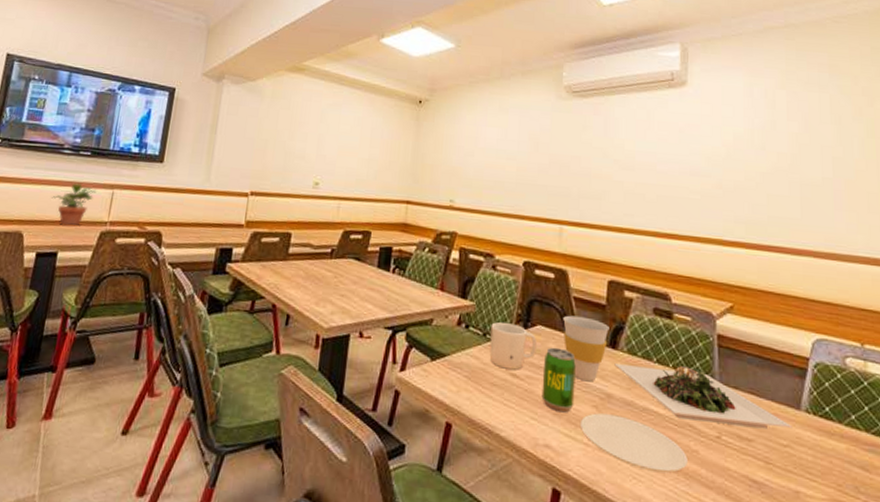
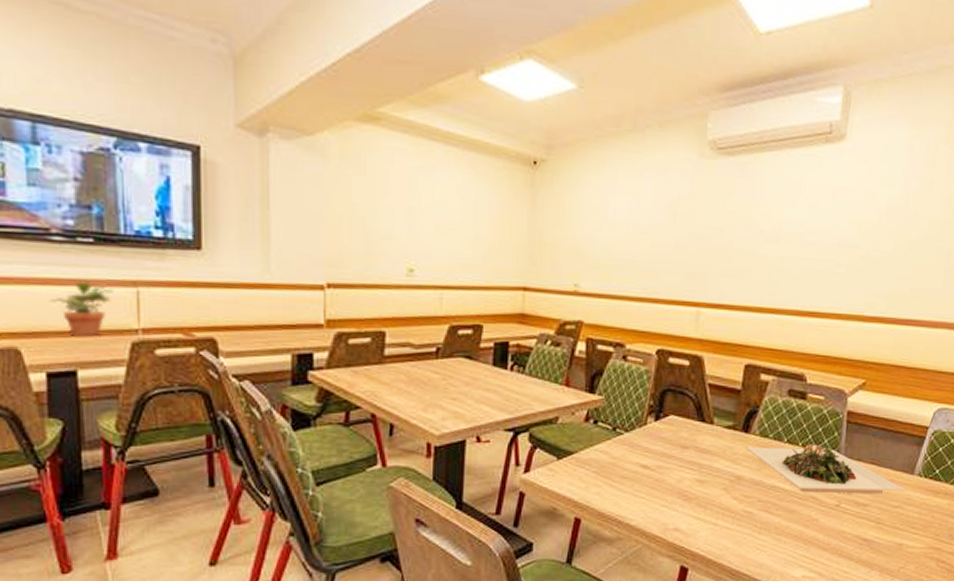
mug: present [489,322,537,370] -> none [619,415,669,461]
soda can: present [541,347,576,412] -> none [672,436,708,496]
cup: present [563,315,609,382] -> none [696,403,743,467]
plate: present [579,413,688,473] -> none [709,495,808,542]

